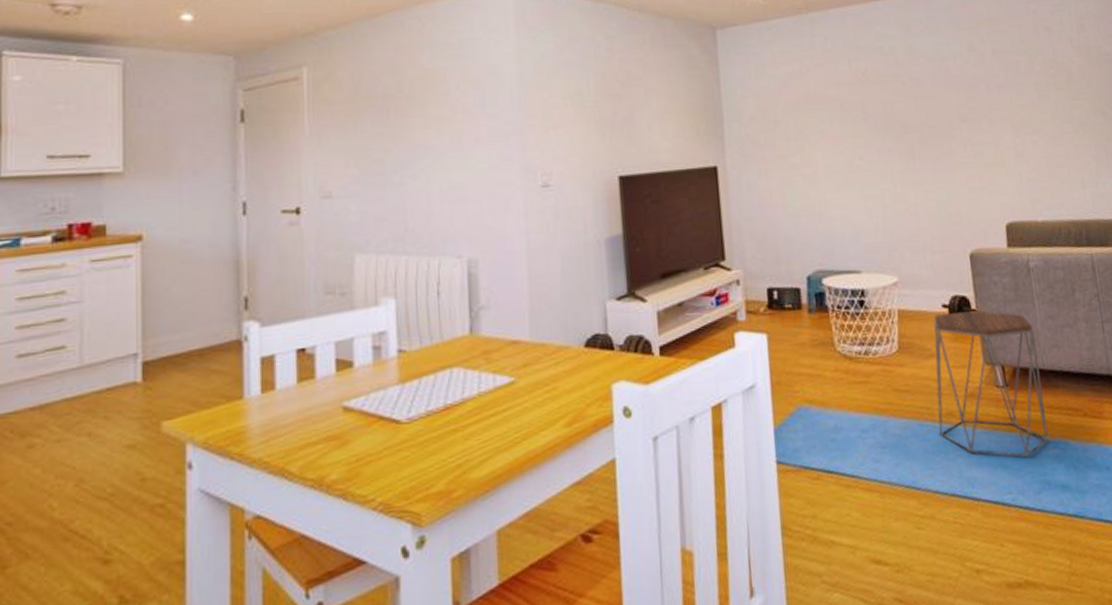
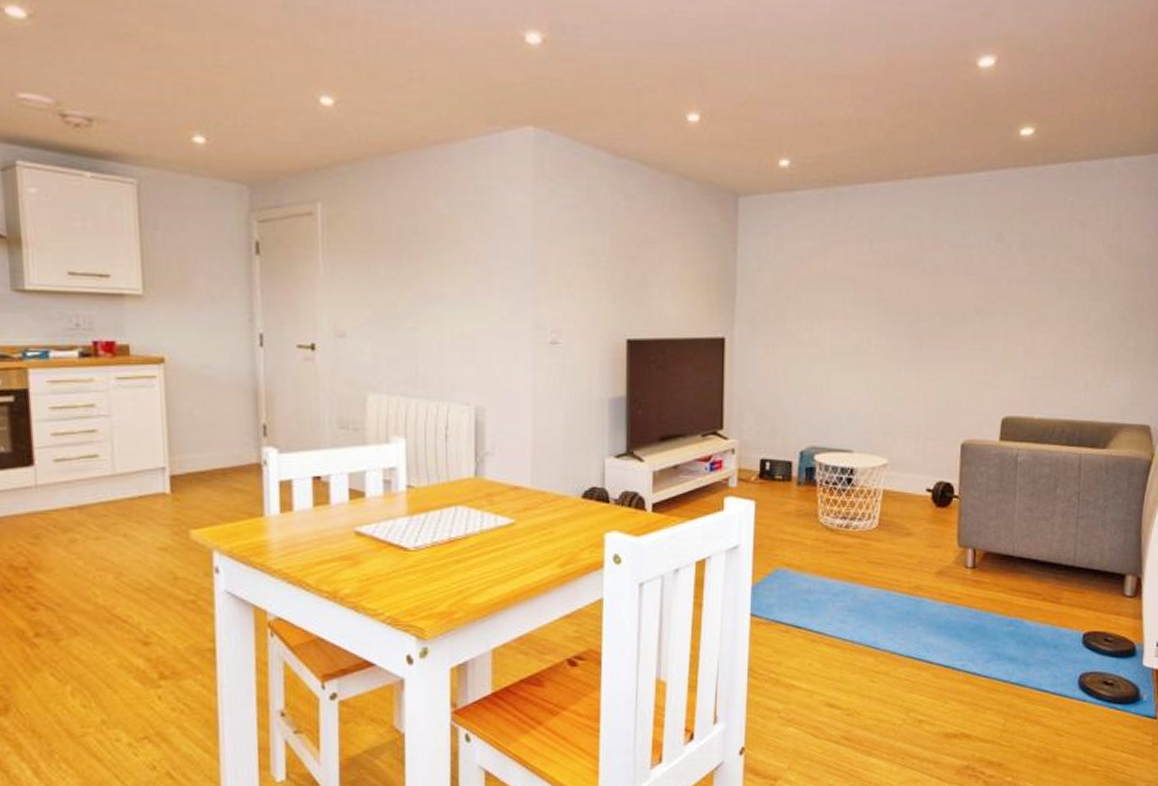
side table: present [934,310,1049,457] -> none [905,497,1011,630]

